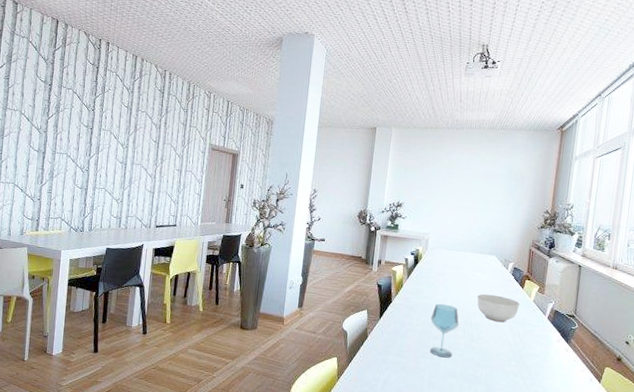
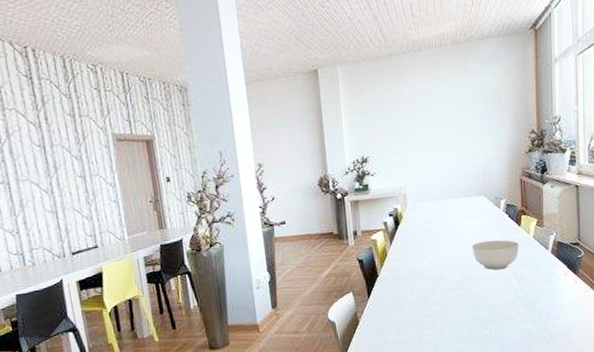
wine glass: present [430,303,459,358] -> none [425,263,457,324]

